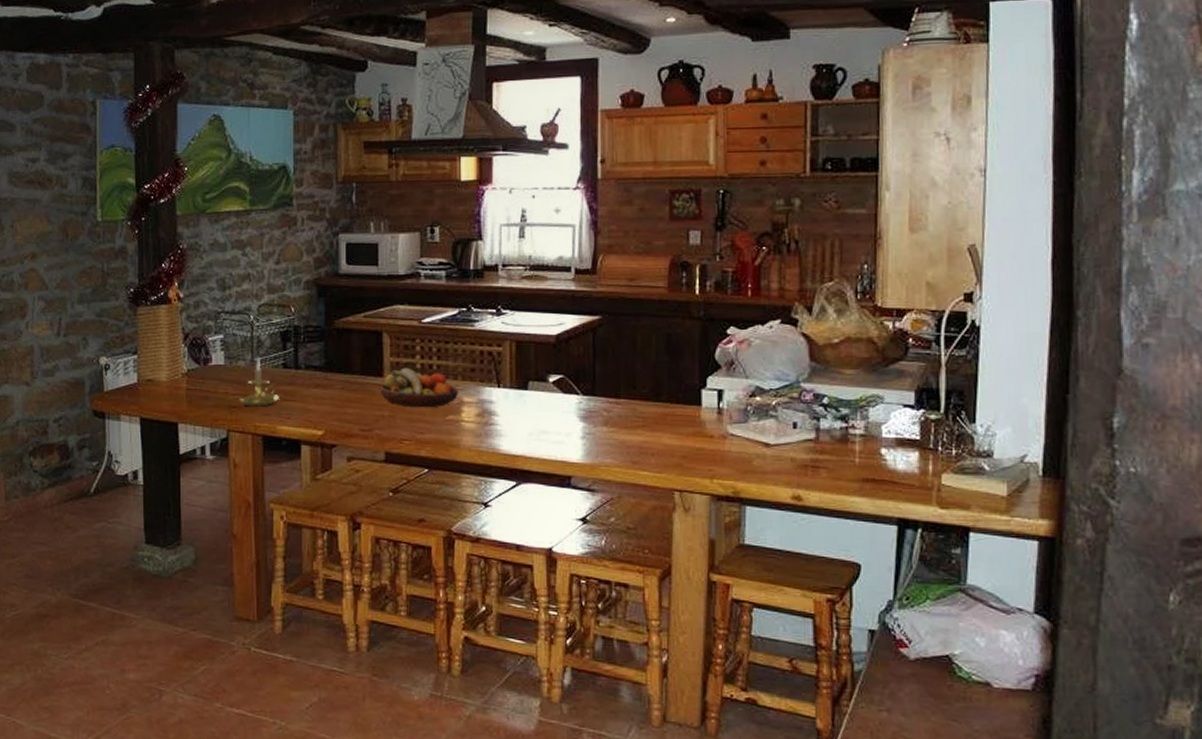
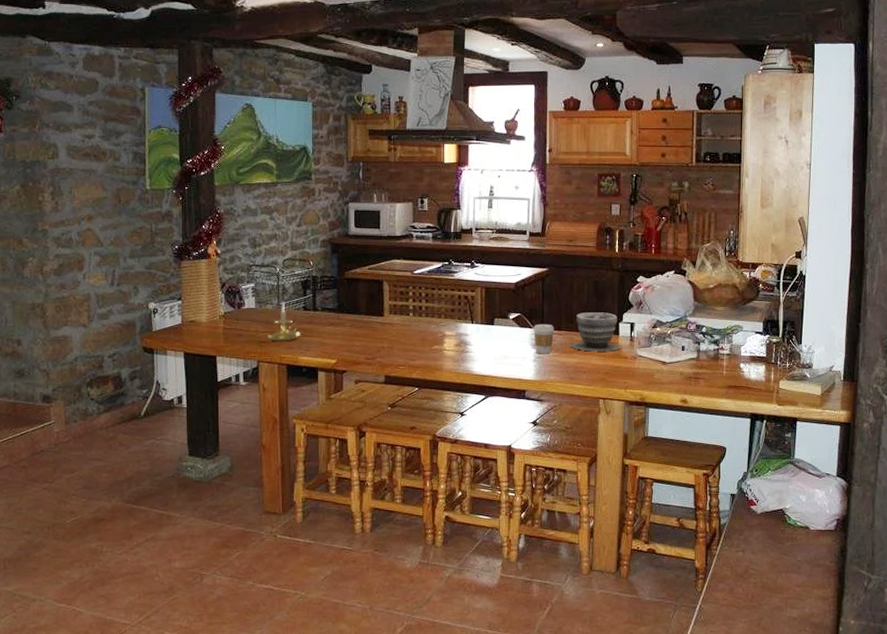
fruit bowl: present [380,367,459,408] -> none [381,309,442,340]
coffee cup: none [581,389,611,430] -> present [533,324,555,354]
planter: none [632,375,704,428] -> present [570,312,621,352]

